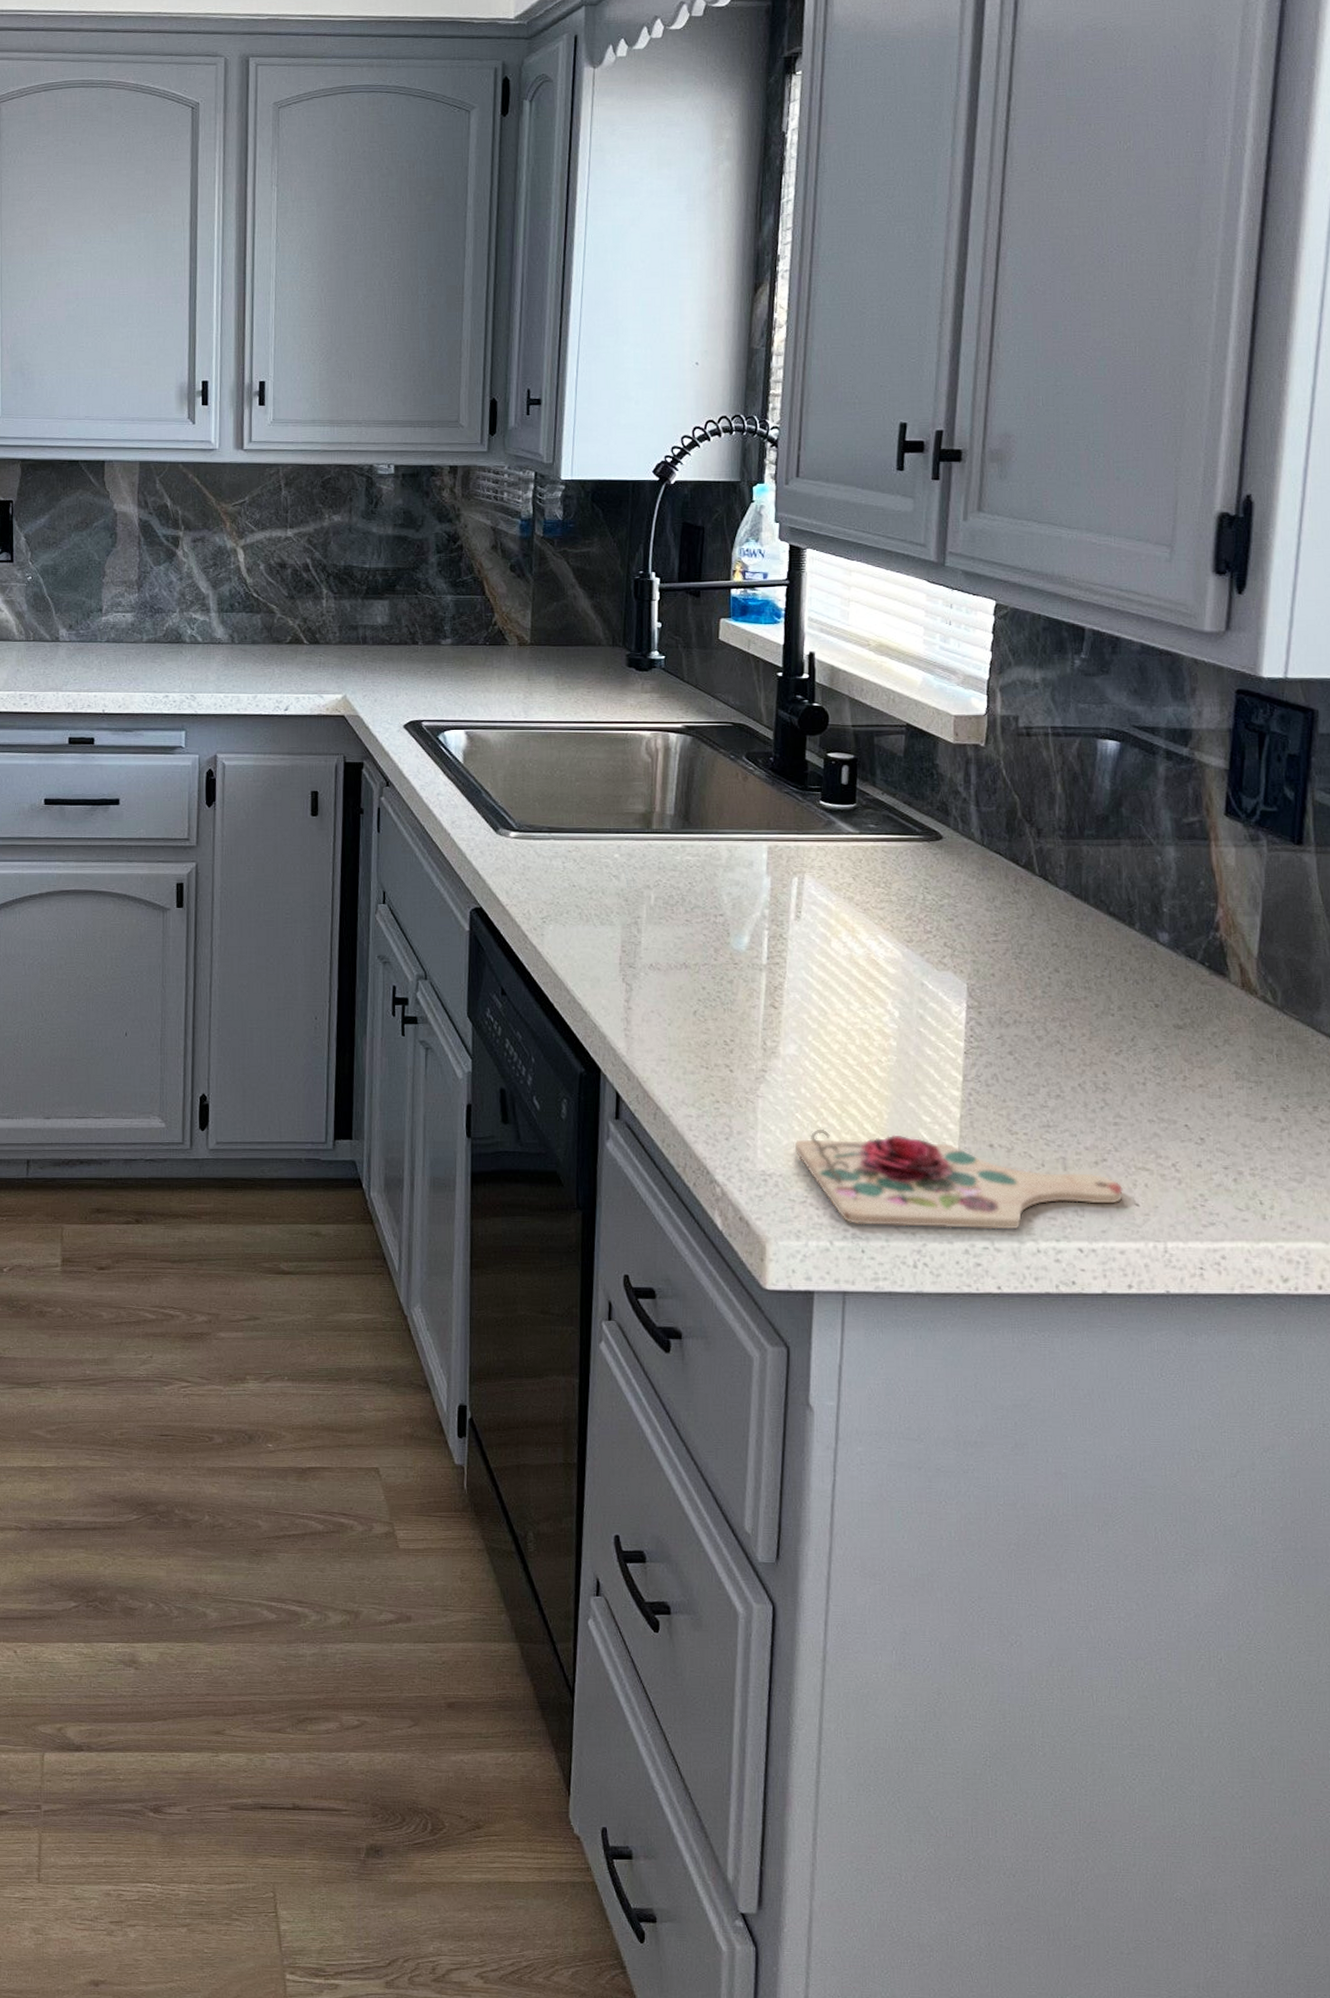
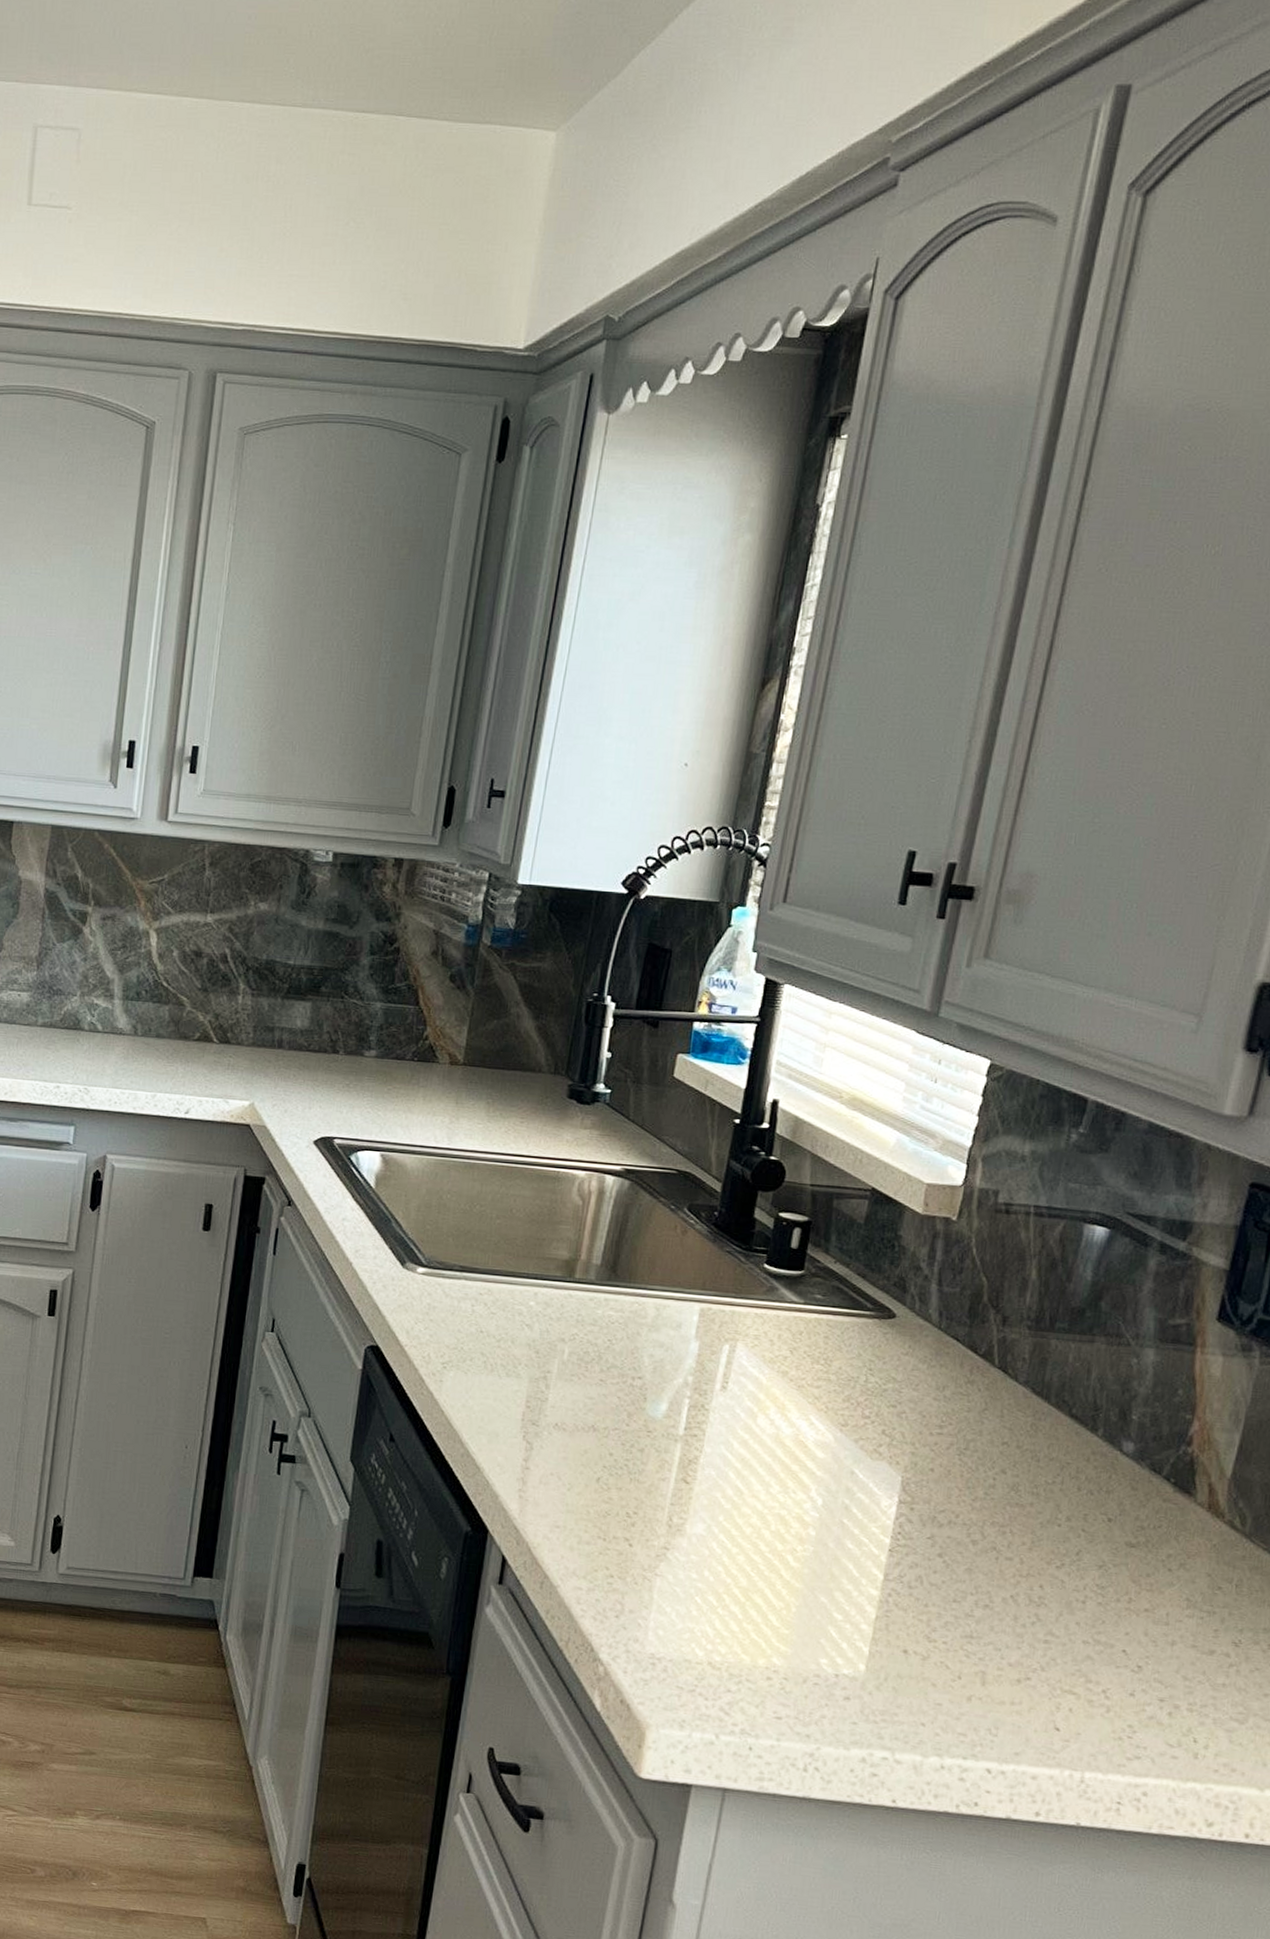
cutting board: present [794,1128,1123,1230] -> none [689,1615,1045,1743]

